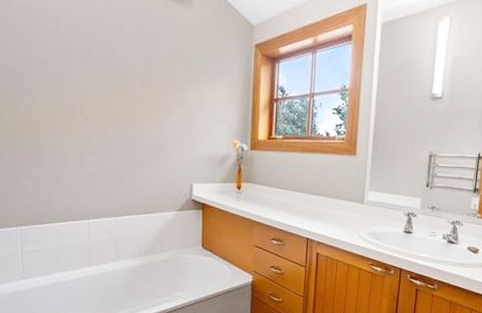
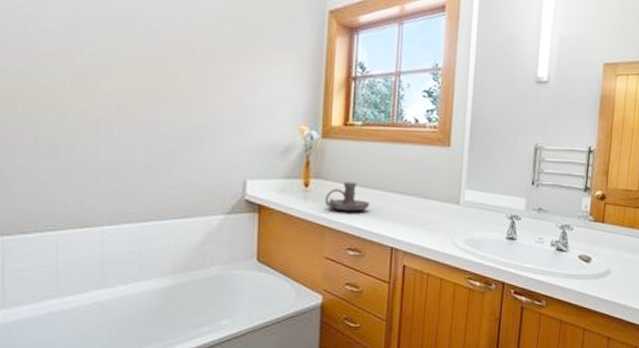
candle holder: none [253,185,290,209] -> present [325,181,371,212]

